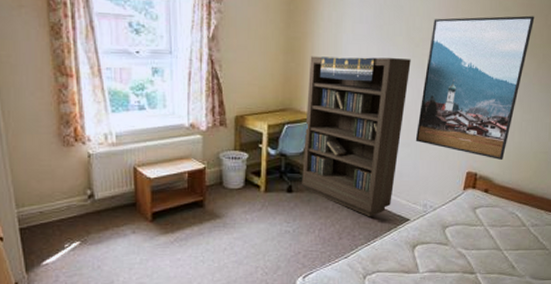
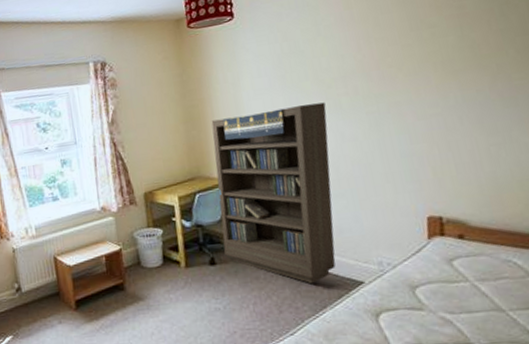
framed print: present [415,15,535,161] -> none [343,25,476,198]

